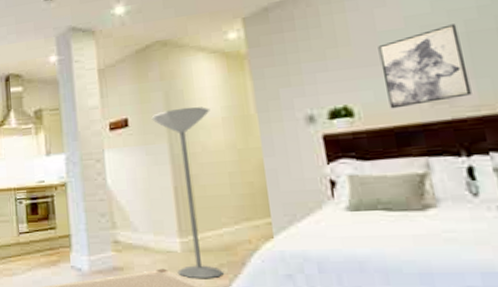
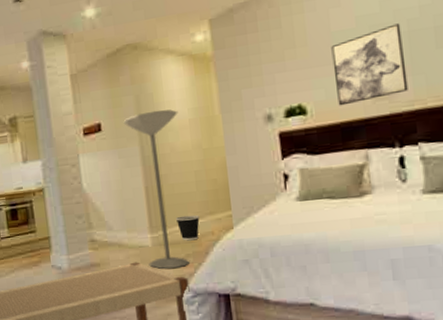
wastebasket: none [207,220,235,249] -> present [175,215,200,241]

